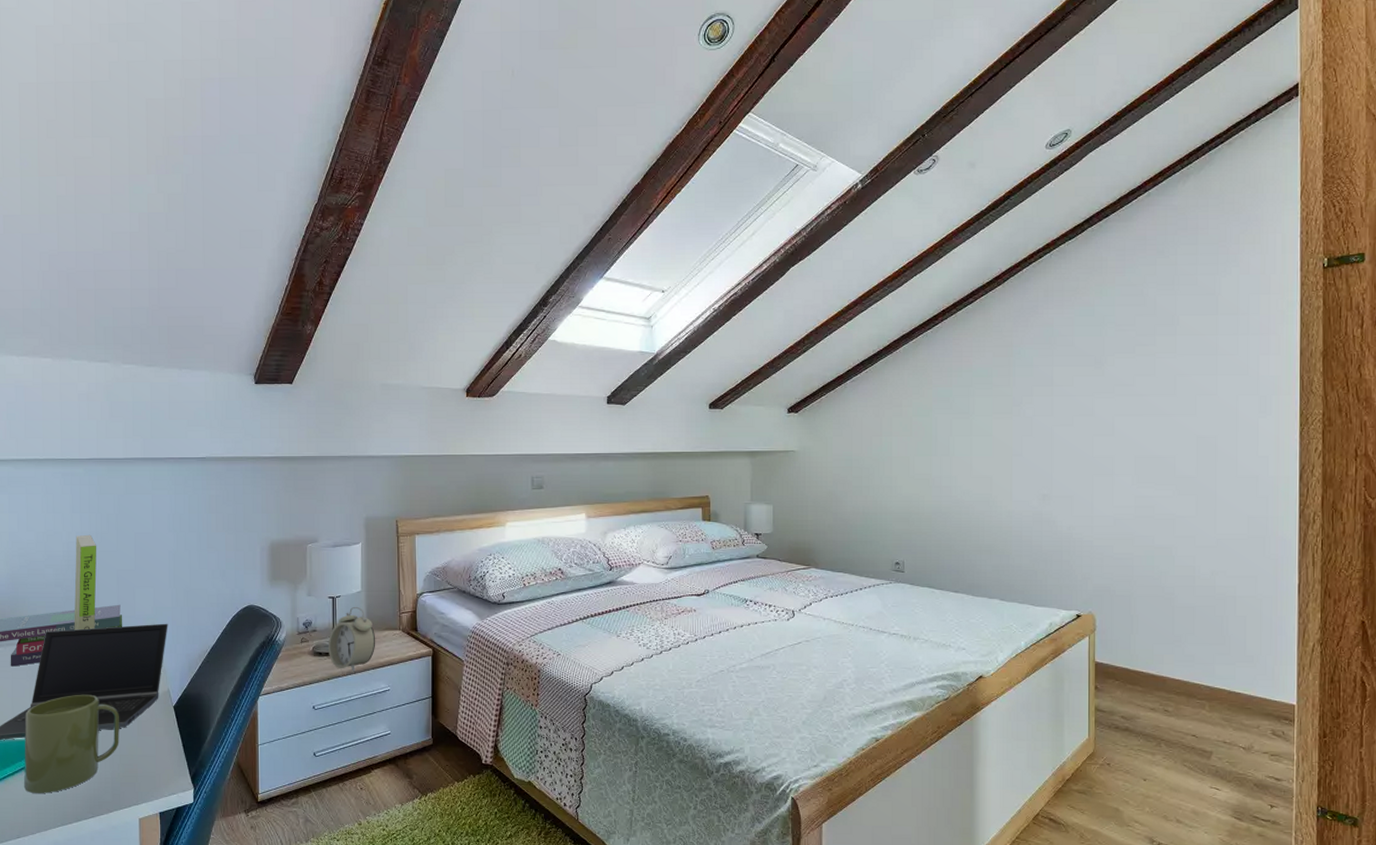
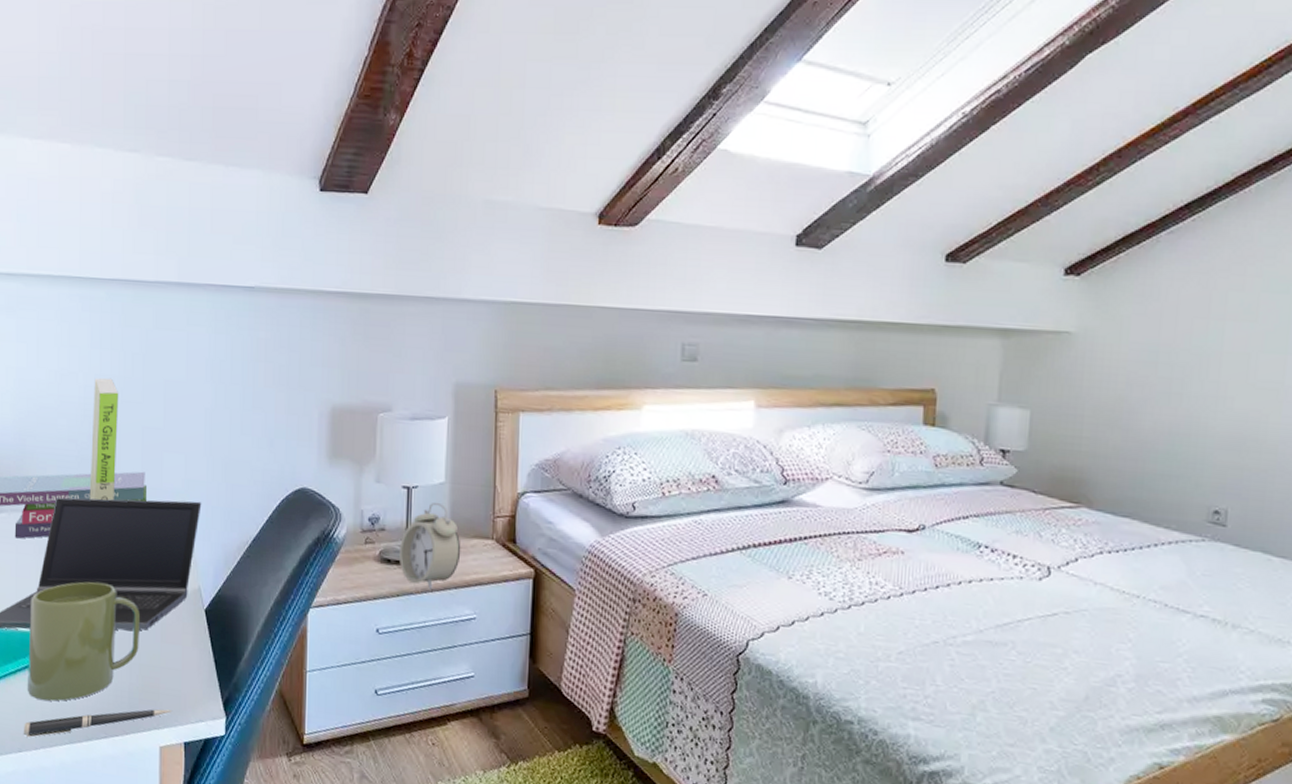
pen: none [21,788,149,825] -> present [23,709,173,738]

